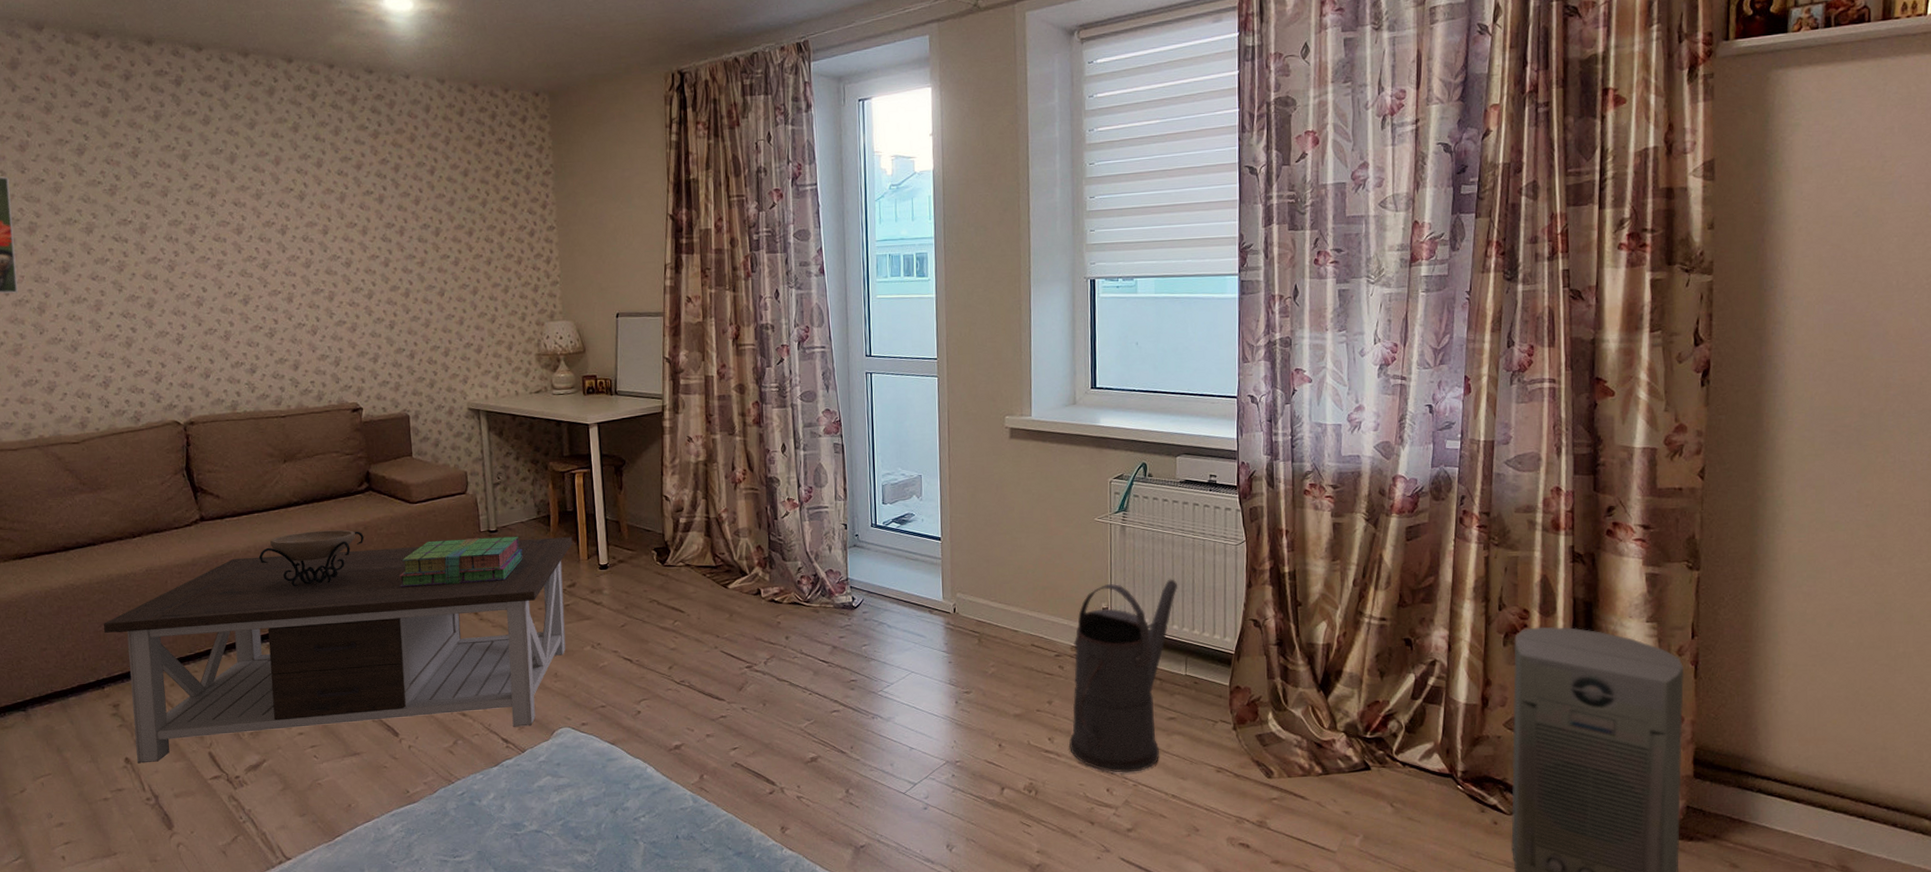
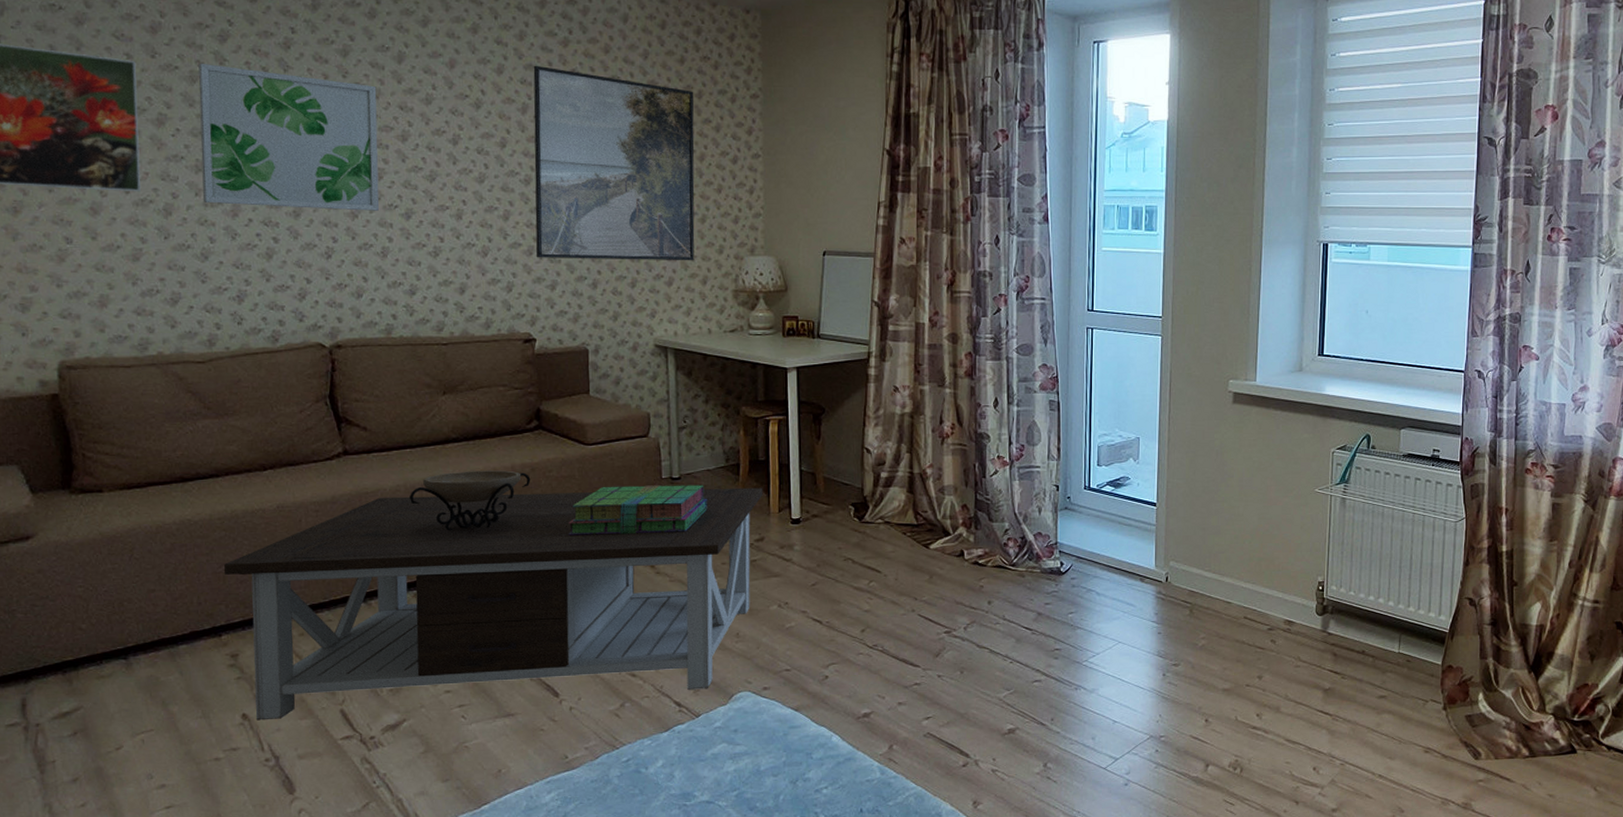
wall art: none [61,175,221,301] -> present [198,63,380,211]
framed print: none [348,157,500,334] -> present [533,65,695,261]
watering can: present [1069,579,1177,773] -> none [1278,554,1395,751]

